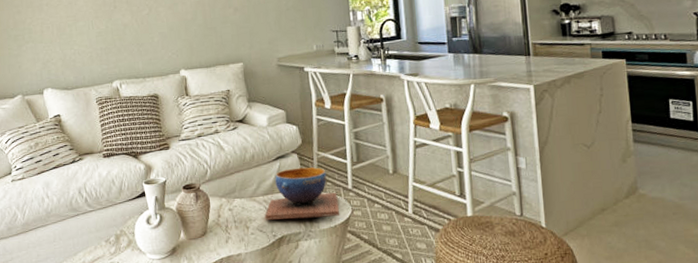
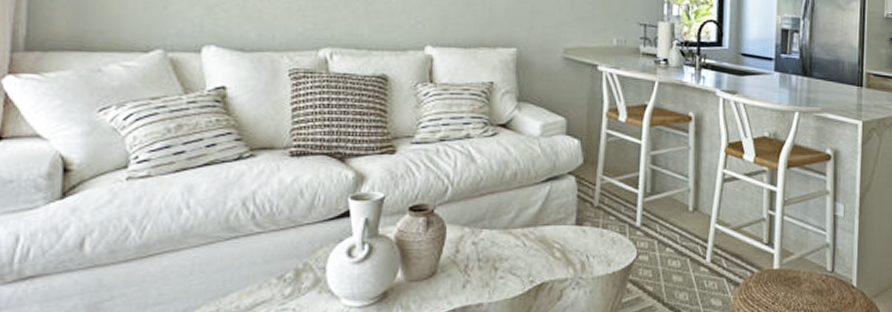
decorative bowl: present [265,167,339,220] -> none [521,194,621,261]

